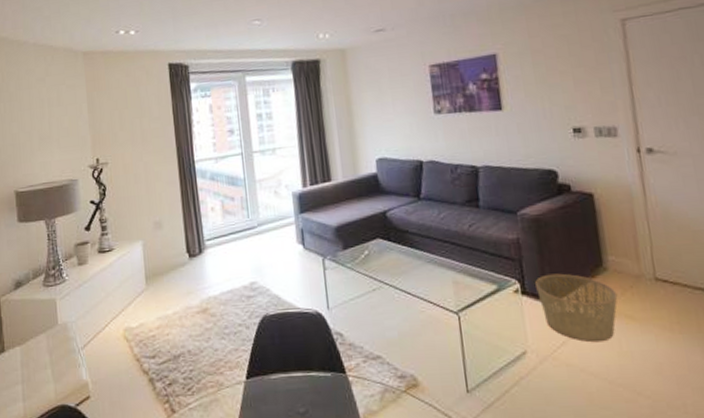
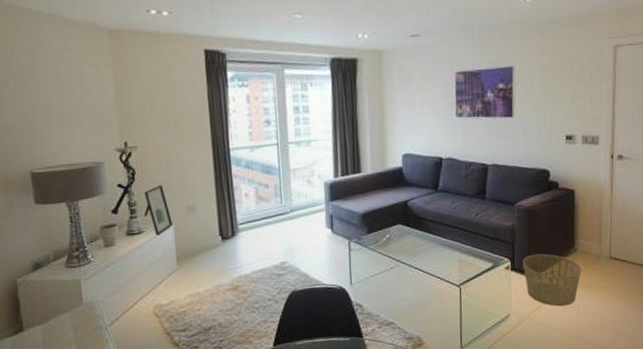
picture frame: none [114,200,142,253] -> present [143,184,174,236]

